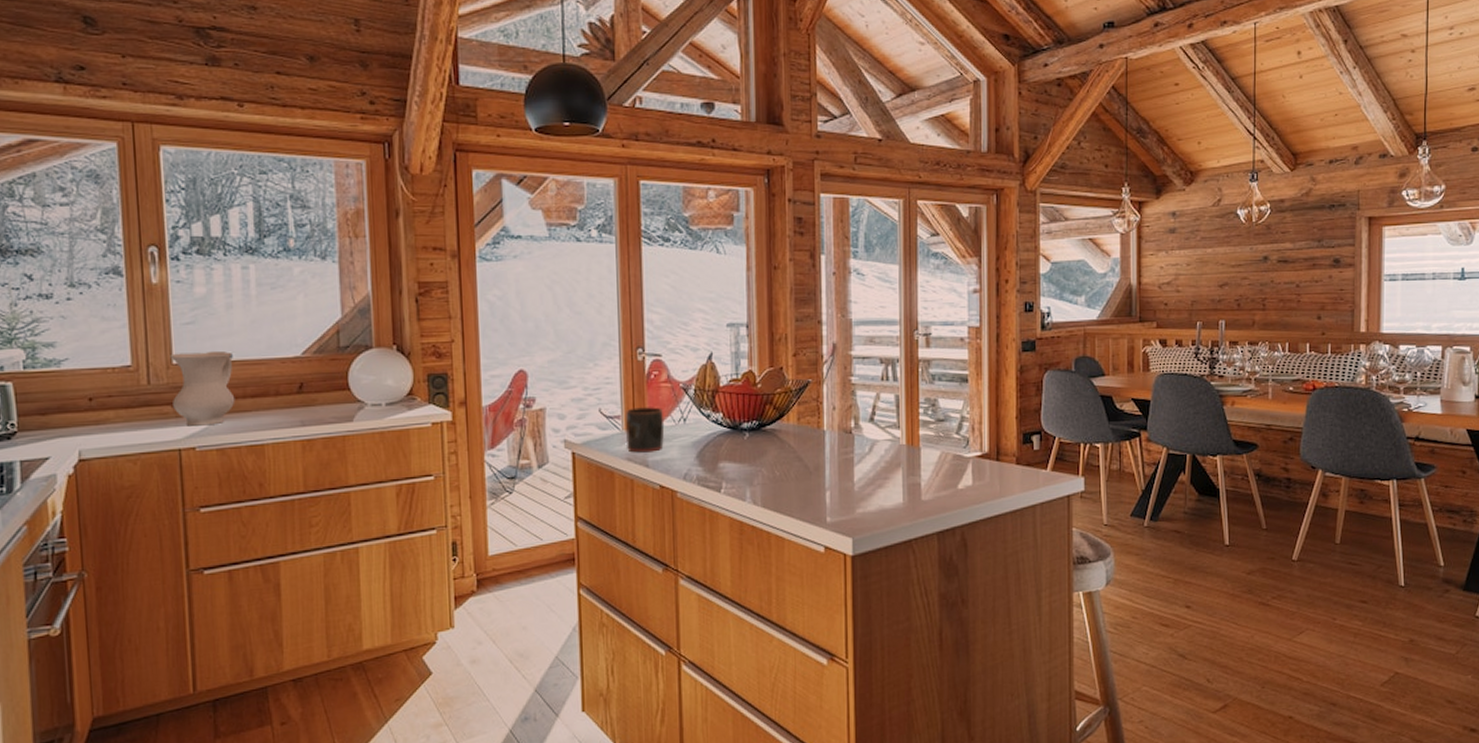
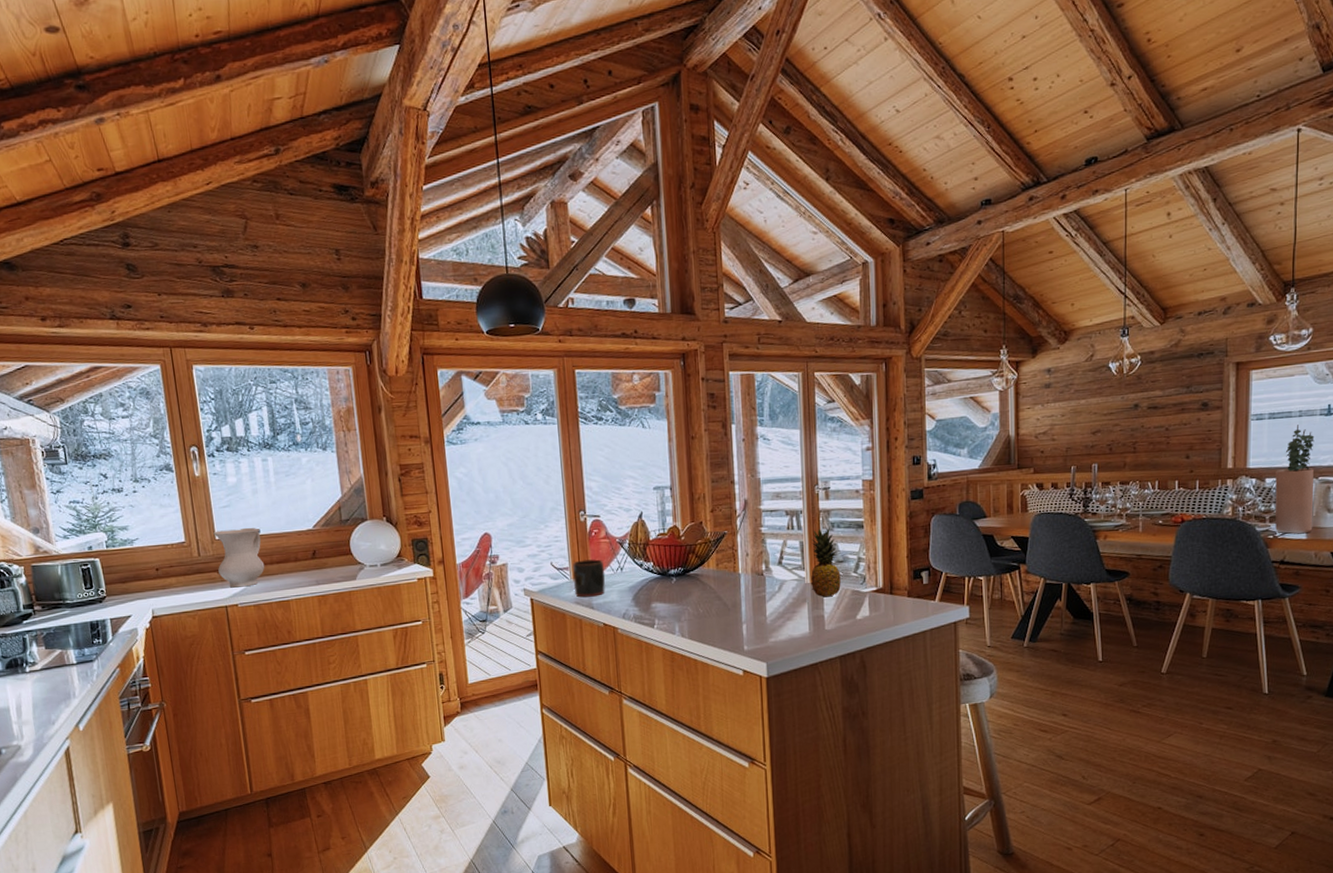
fruit: none [906,379,941,462] -> present [810,527,841,597]
vase: none [1409,288,1449,408] -> present [1275,425,1315,534]

